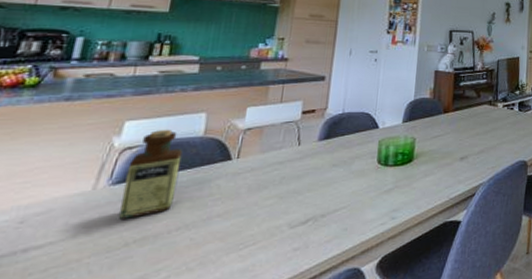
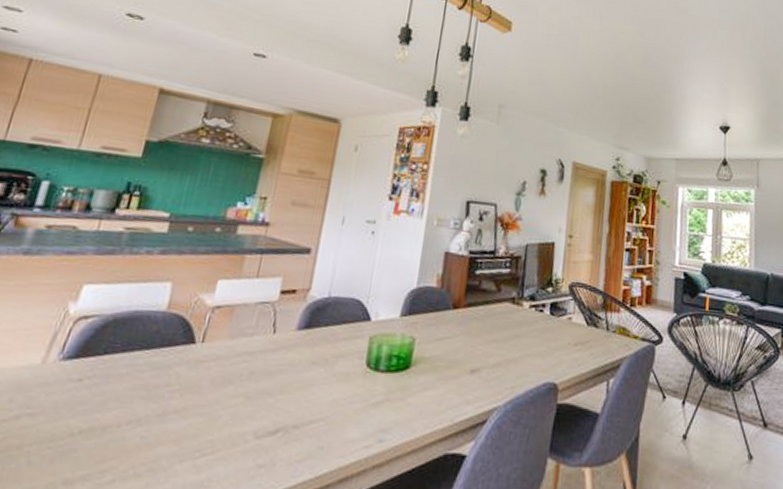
bottle: present [117,129,183,219] -> none [65,298,142,404]

